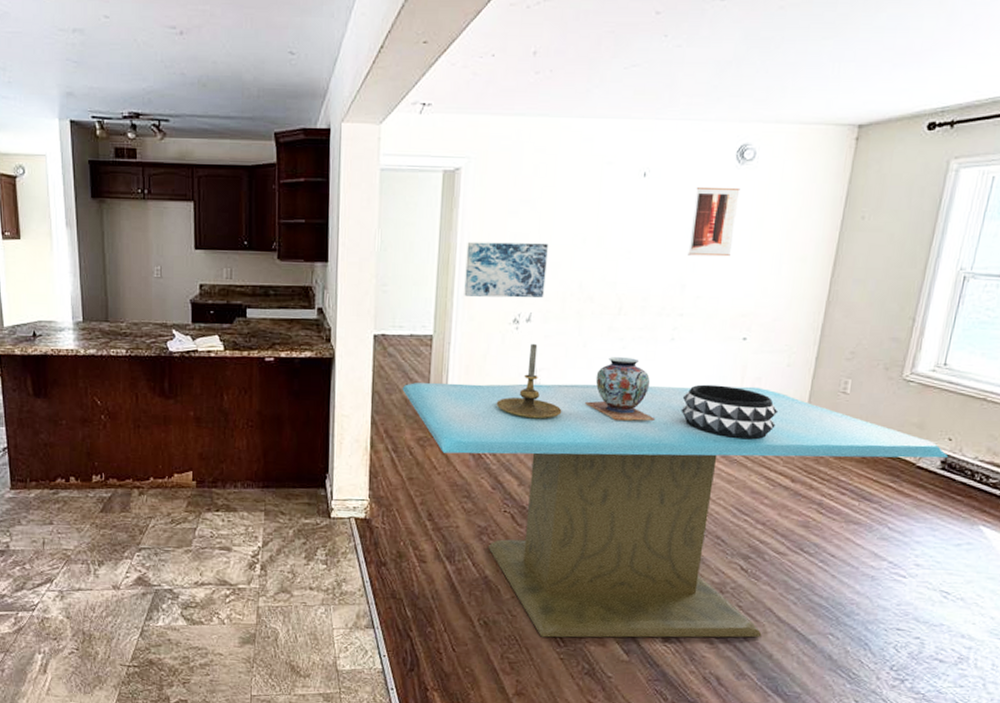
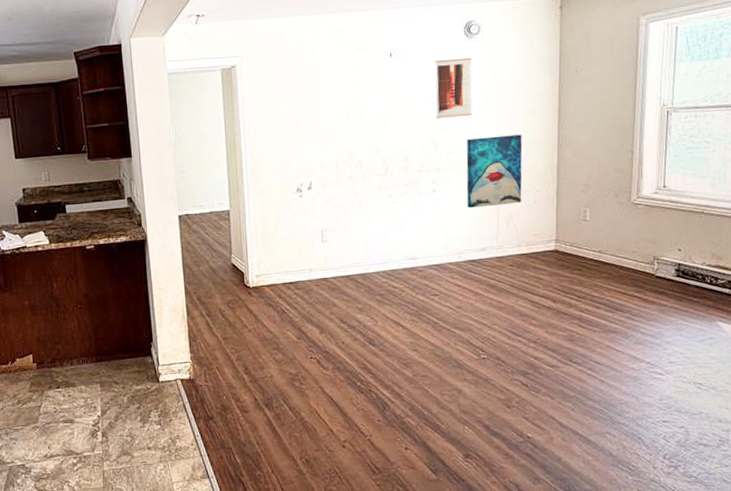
dining table: present [402,382,949,638] -> none [208,223,681,467]
wall art: present [464,241,548,298] -> none [249,122,320,174]
candle holder: present [496,344,562,419] -> none [291,208,349,274]
decorative vase: present [585,357,656,421] -> none [368,210,430,266]
decorative bowl: present [681,384,779,440] -> none [449,225,532,271]
wall art: none [709,283,786,365] -> present [466,134,523,208]

